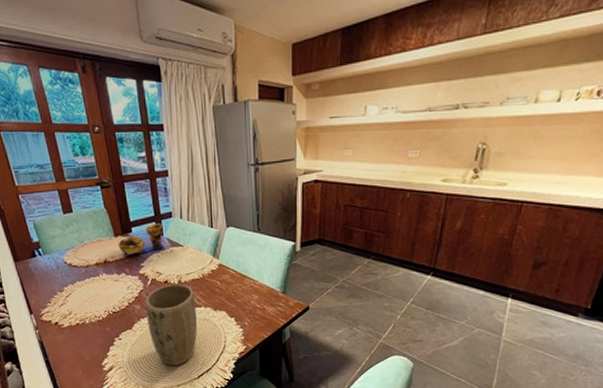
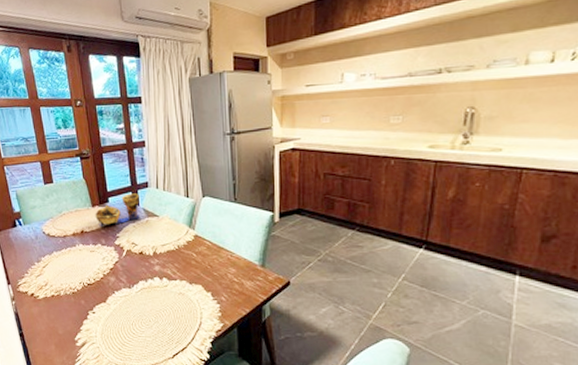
plant pot: present [145,284,197,366] -> none [120,255,172,343]

